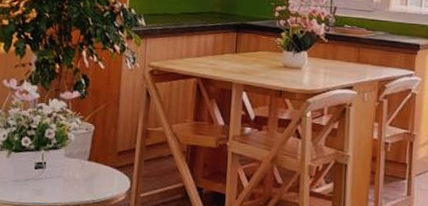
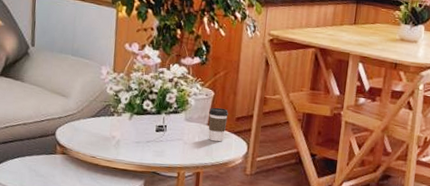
coffee cup: none [89,142,110,178] -> present [208,107,228,142]

